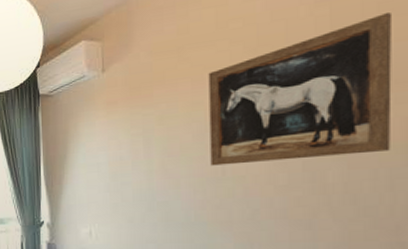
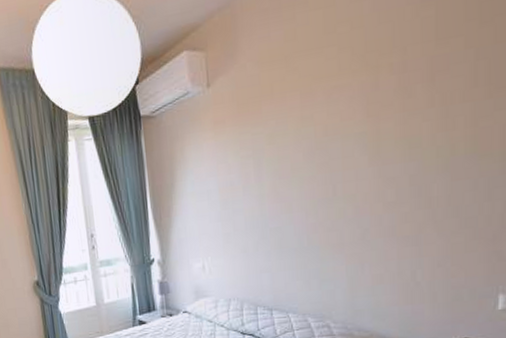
wall art: present [208,13,392,166] -> none [317,12,492,186]

